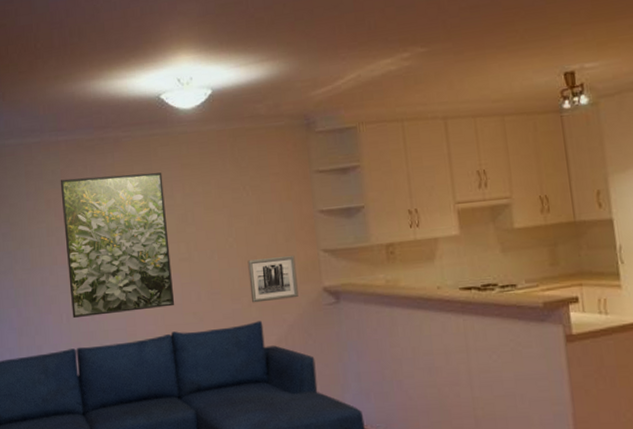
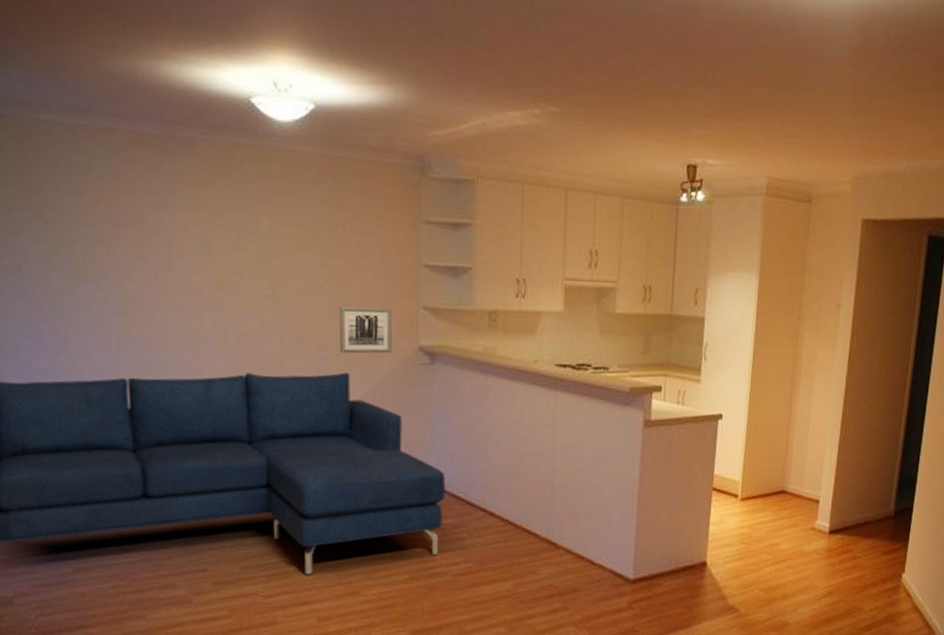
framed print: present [60,172,175,319] -> none [114,178,252,346]

